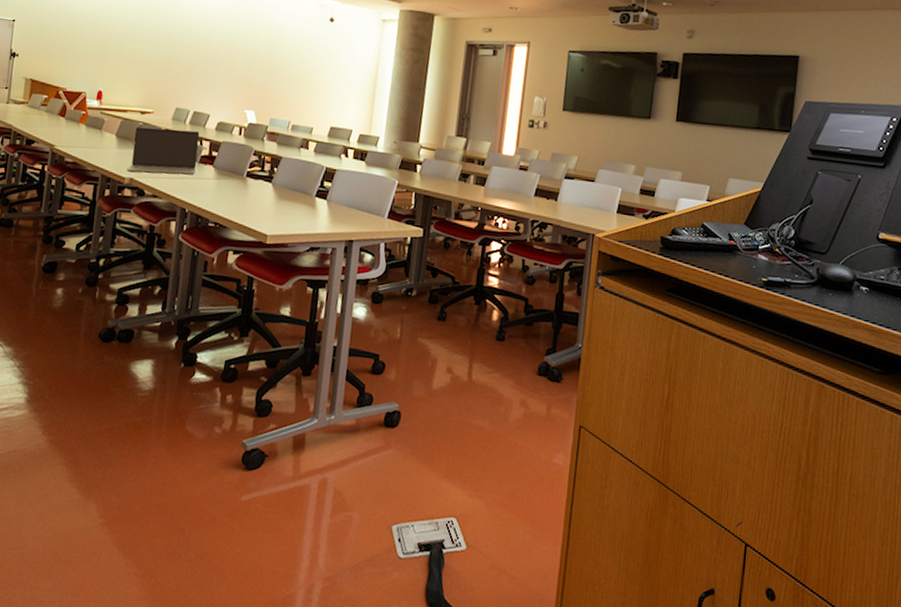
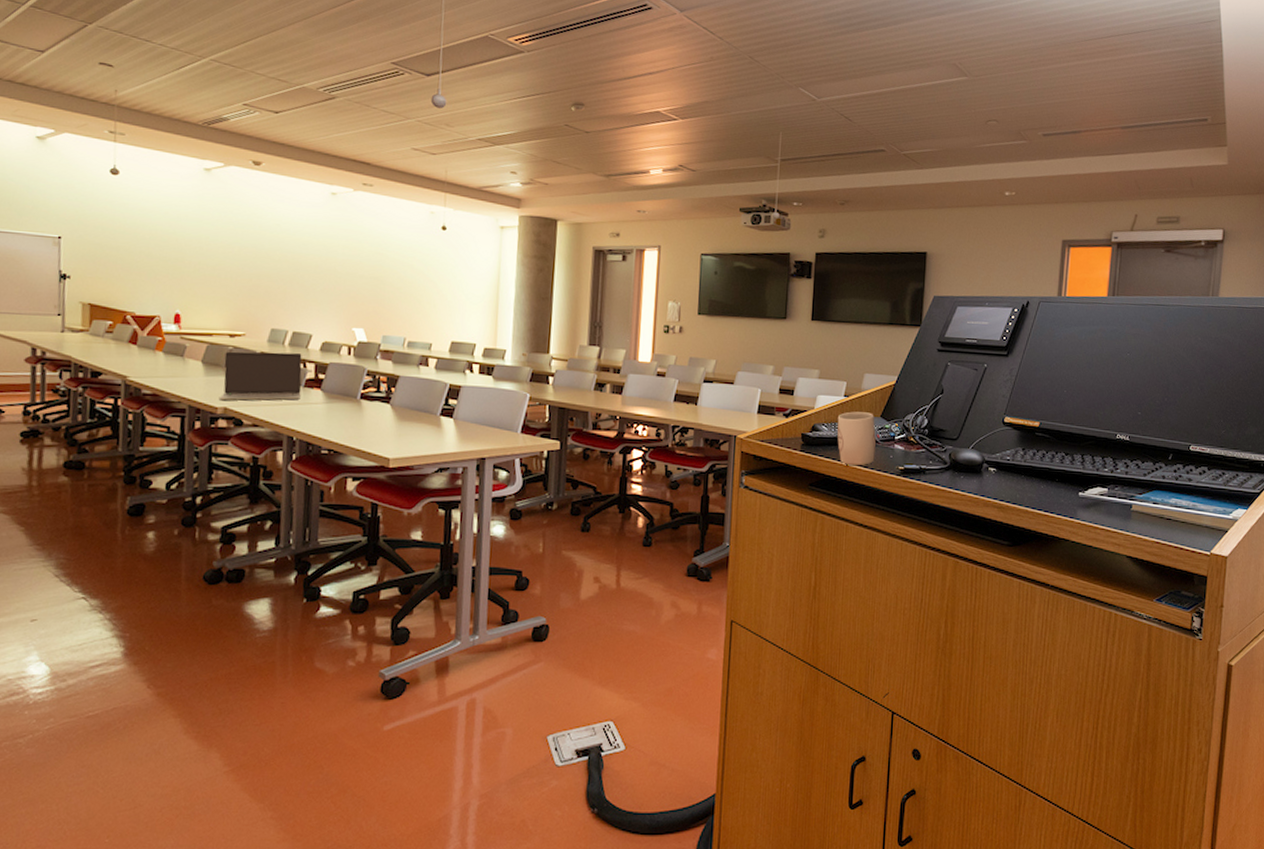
mug: none [697,217,739,275] -> present [837,411,876,466]

